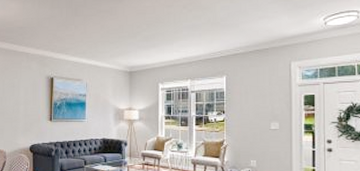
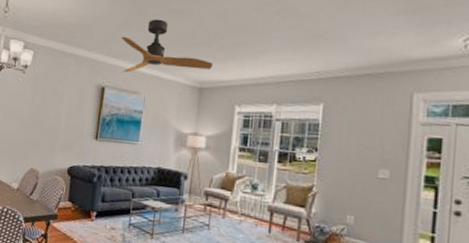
ceiling fan: none [62,18,138,64] -> present [121,19,213,73]

